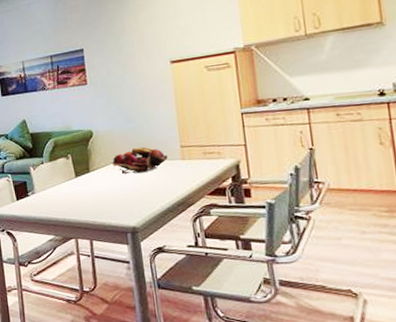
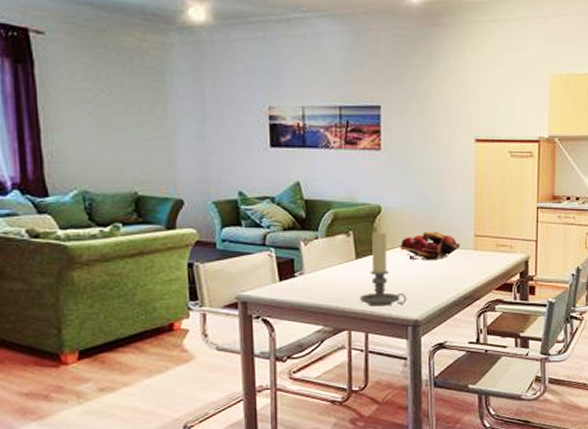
candle holder: none [82,152,124,217] -> present [360,231,407,307]

